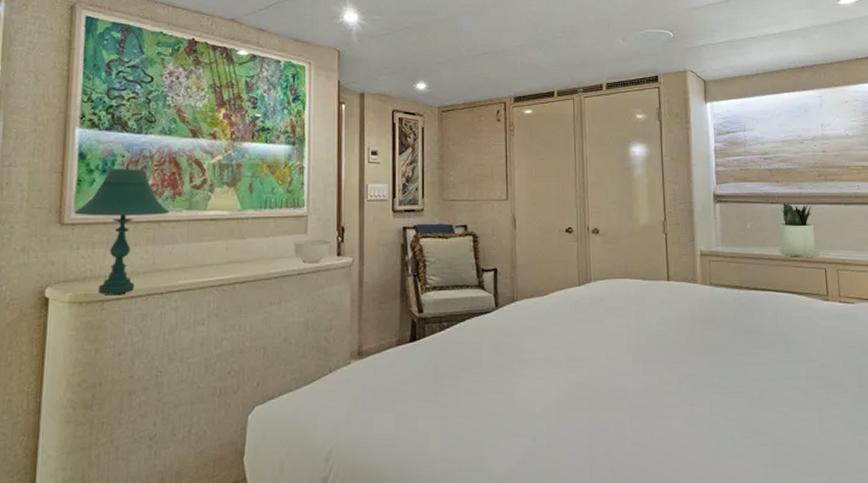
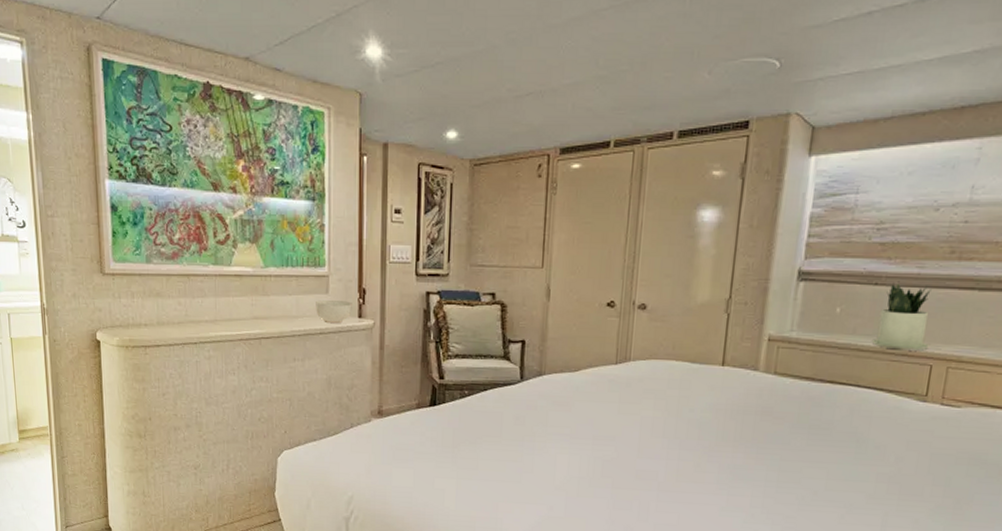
table lamp: present [74,167,170,296] -> none [113,220,197,342]

